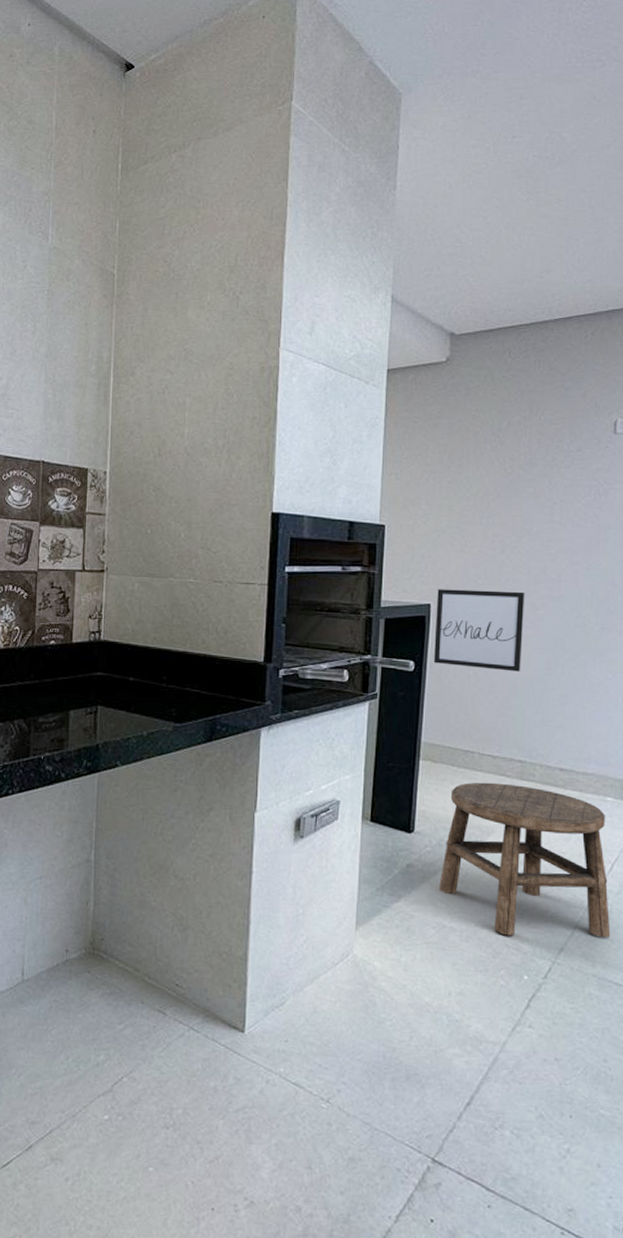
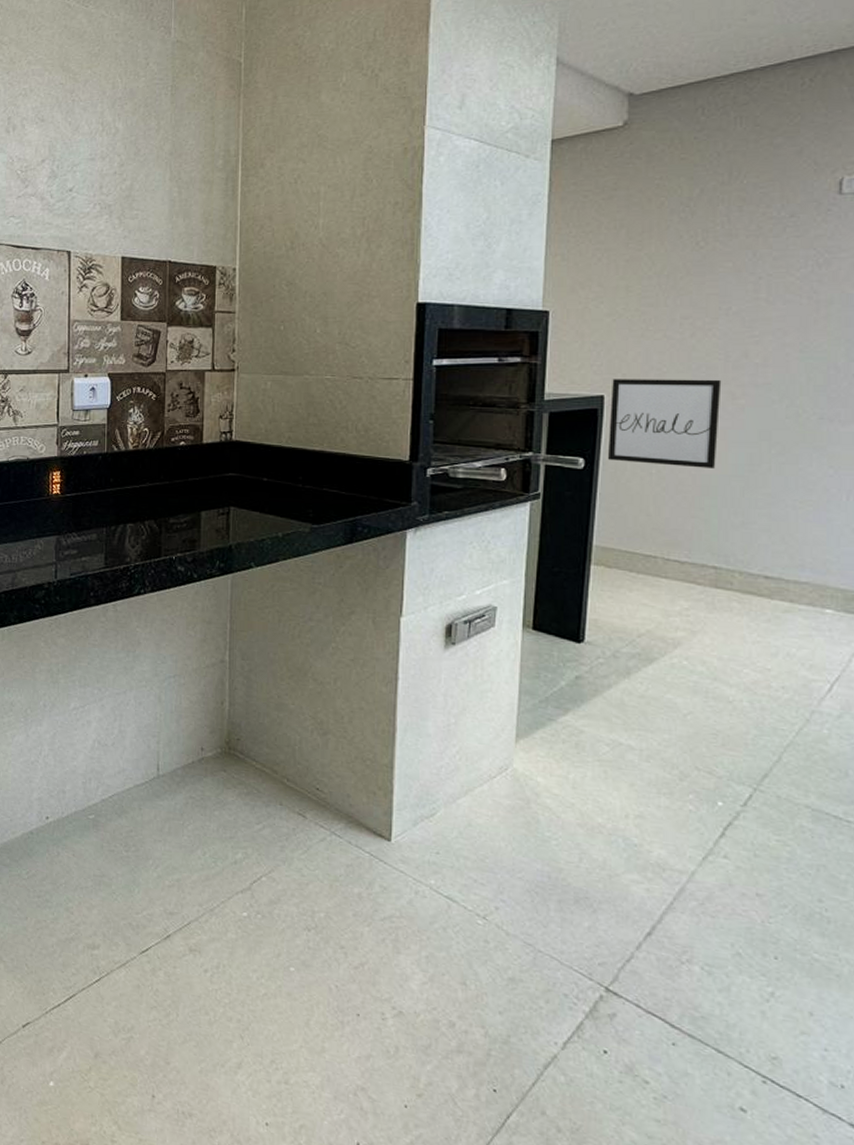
stool: present [439,782,611,938] -> none [614,589,829,766]

